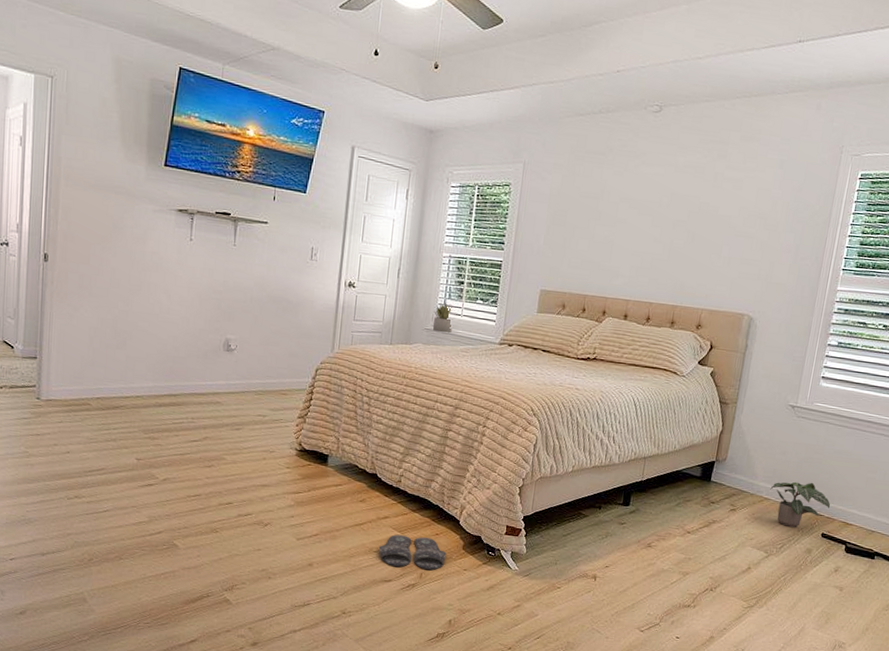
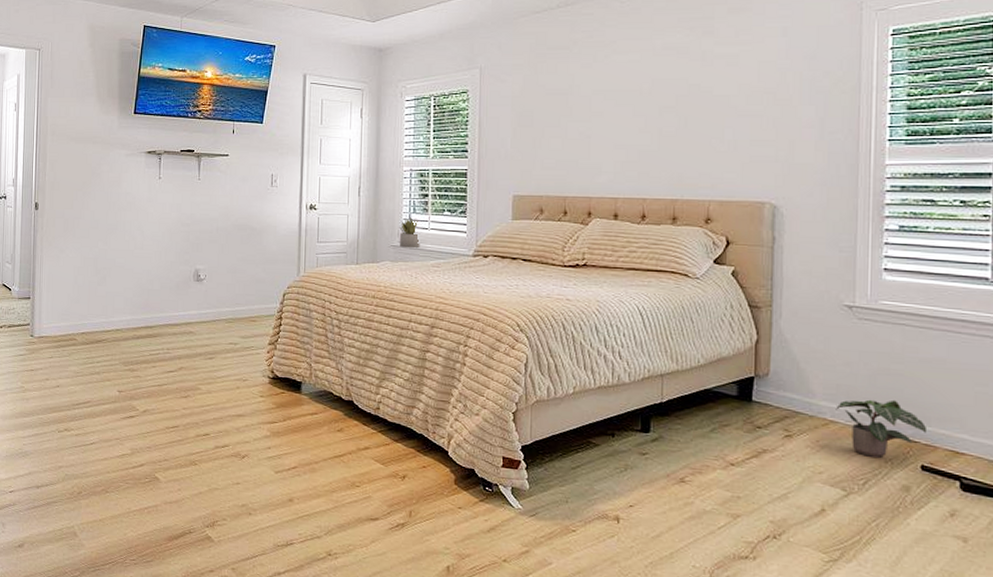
slippers: present [378,534,447,571] -> none [361,467,437,509]

